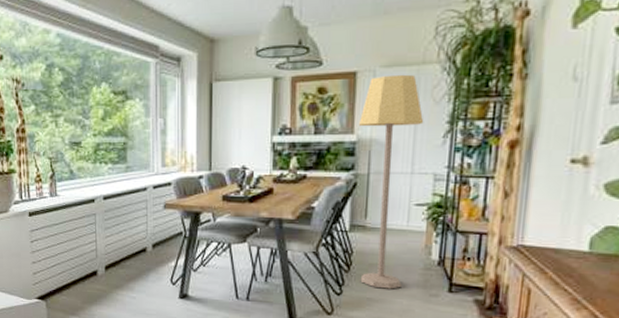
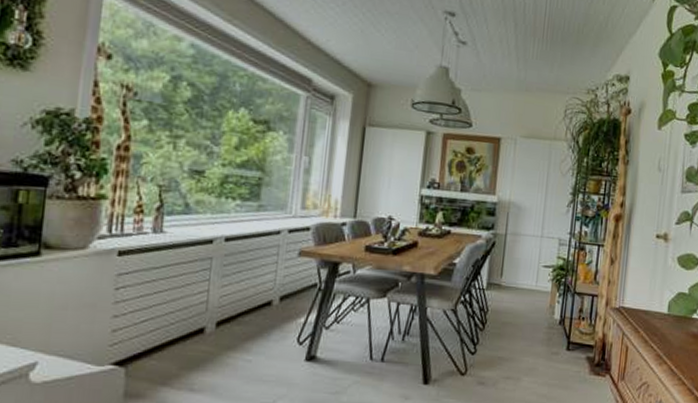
lamp: present [359,74,424,289] -> none [493,145,553,348]

